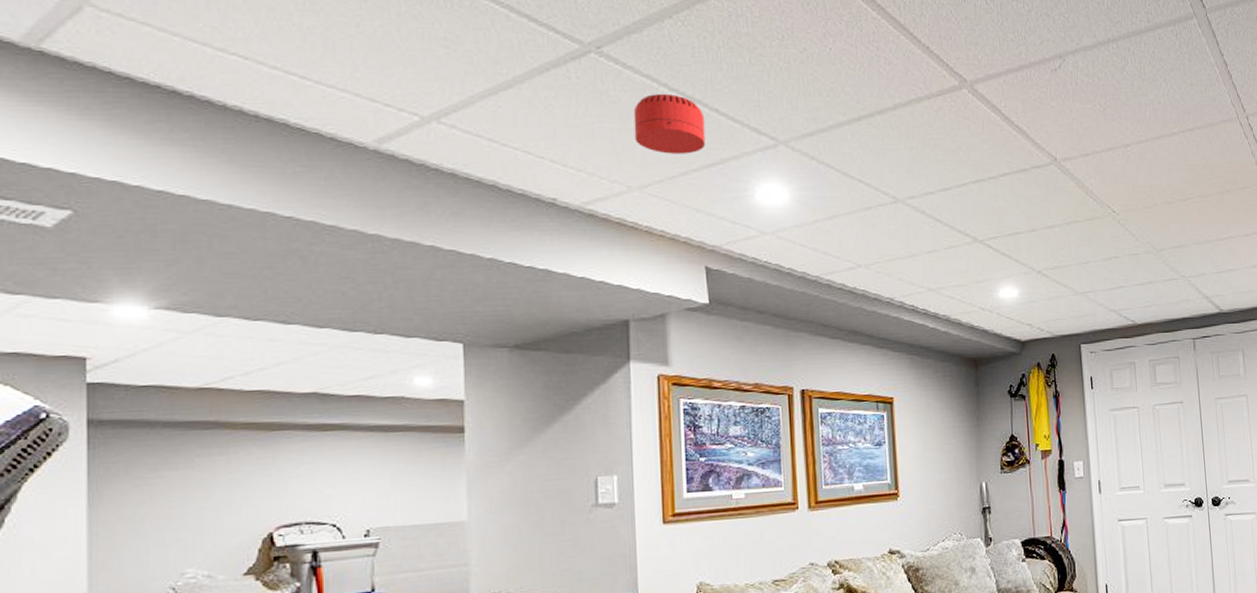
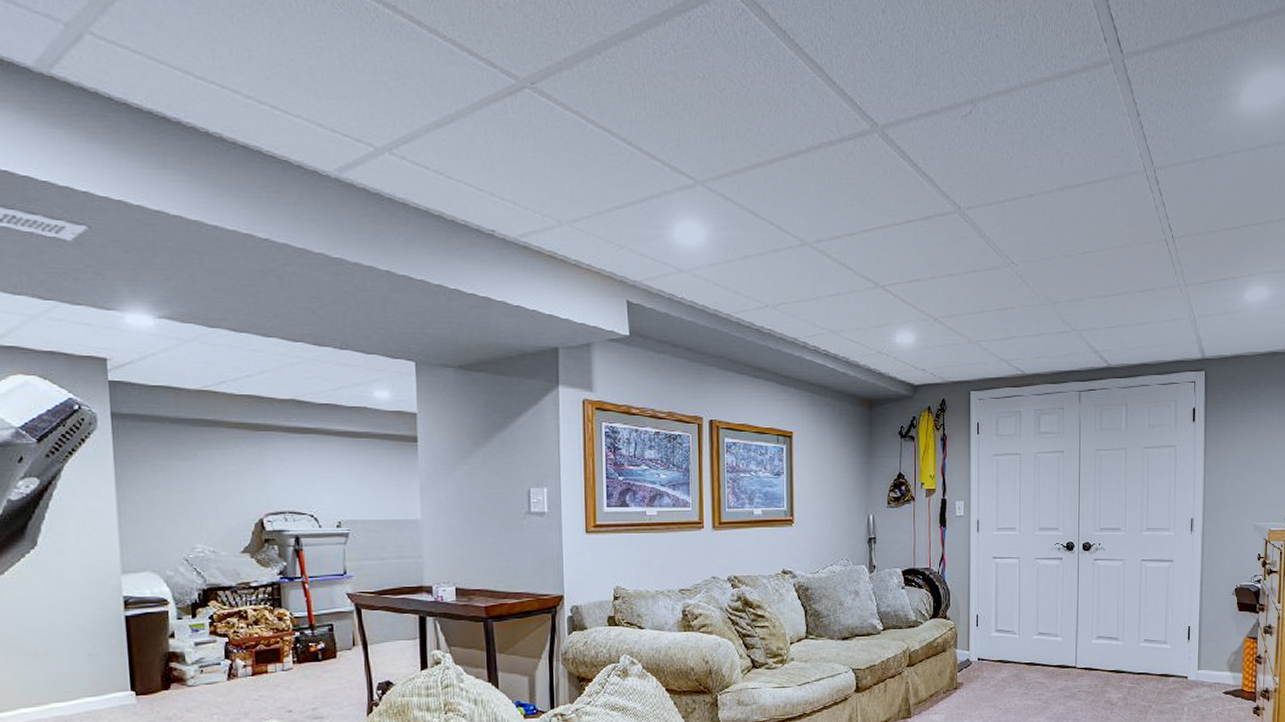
smoke detector: present [633,94,706,154] -> none [564,131,629,191]

